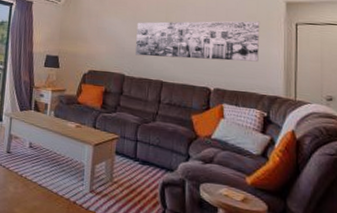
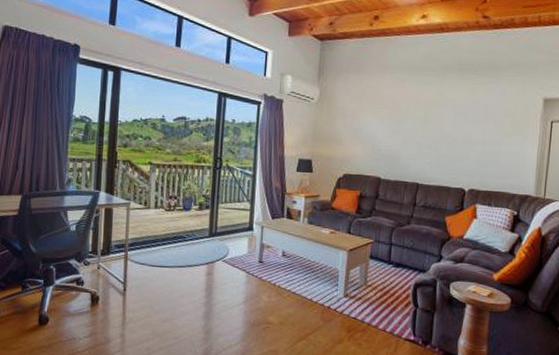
wall art: present [136,20,260,62] -> none [392,118,518,161]

